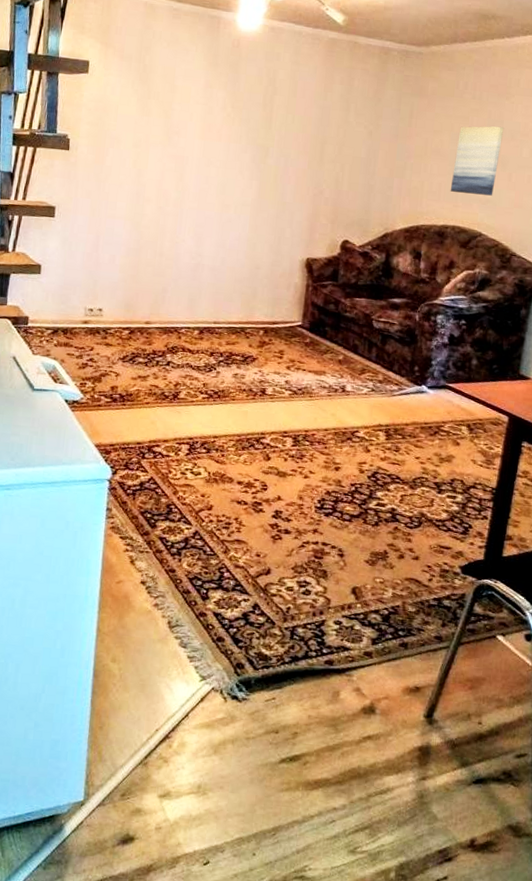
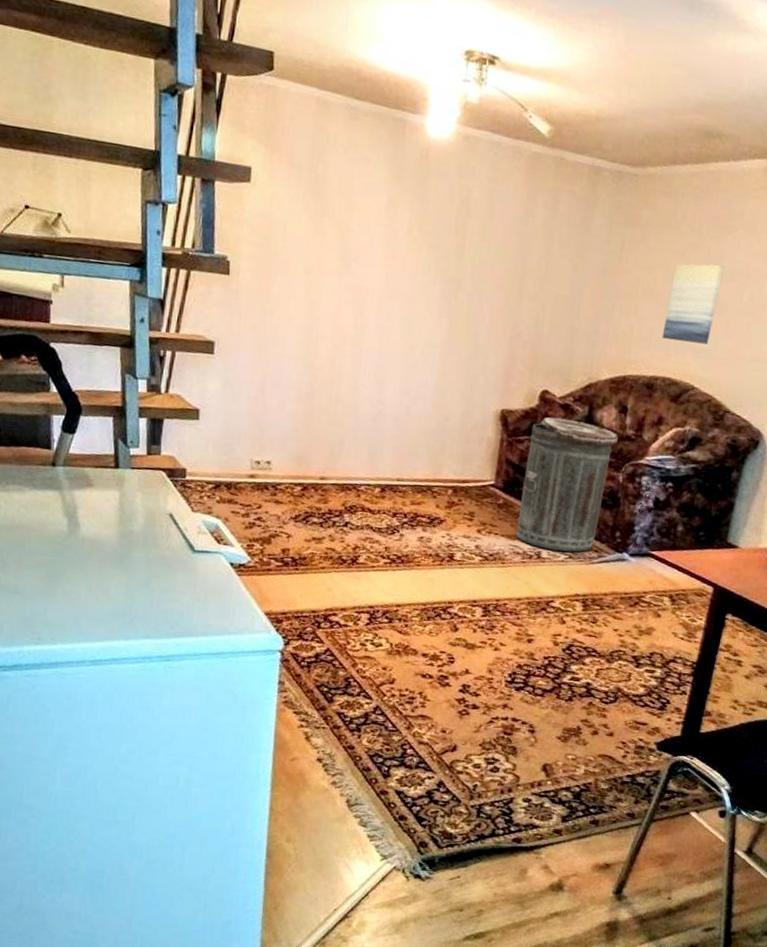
trash can: none [322,263,414,386] -> present [516,416,618,552]

